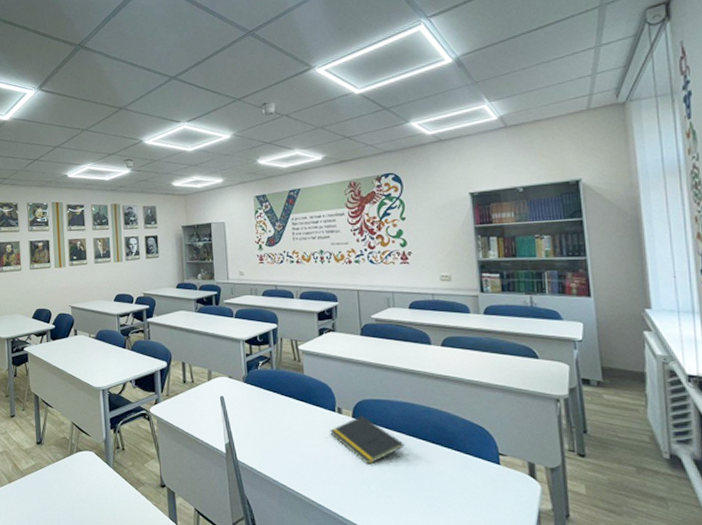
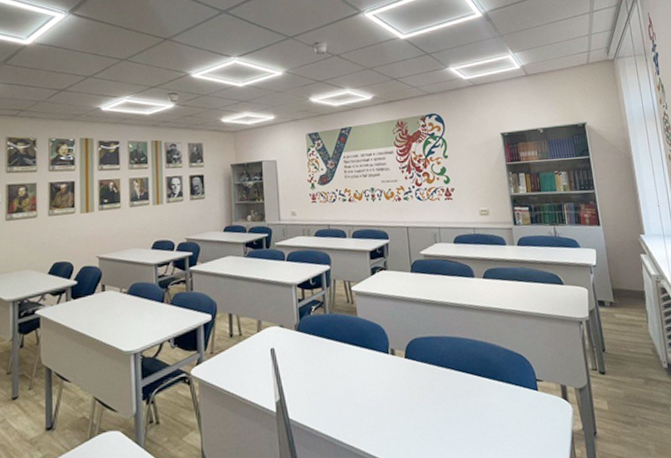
notepad: present [330,415,405,465] -> none [384,355,454,407]

